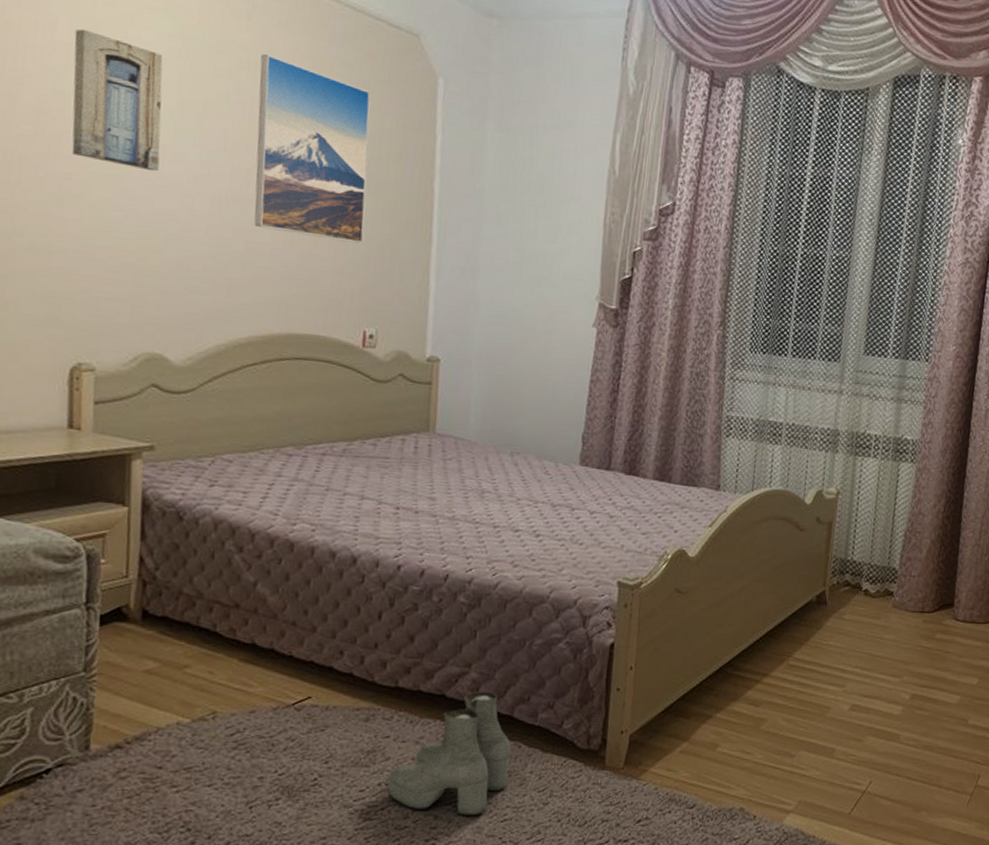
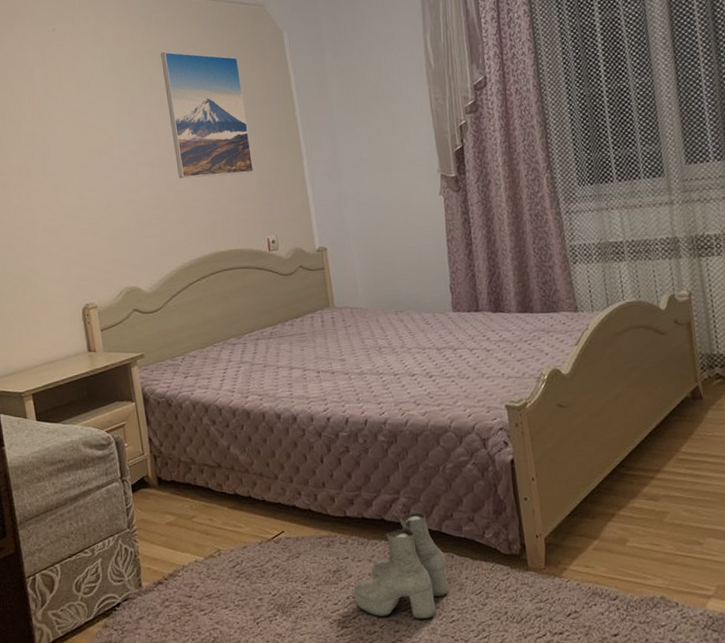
wall art: present [71,29,163,172] -> none [45,70,111,159]

